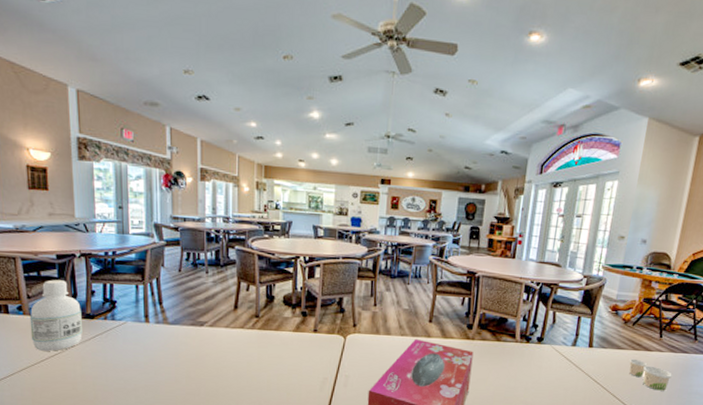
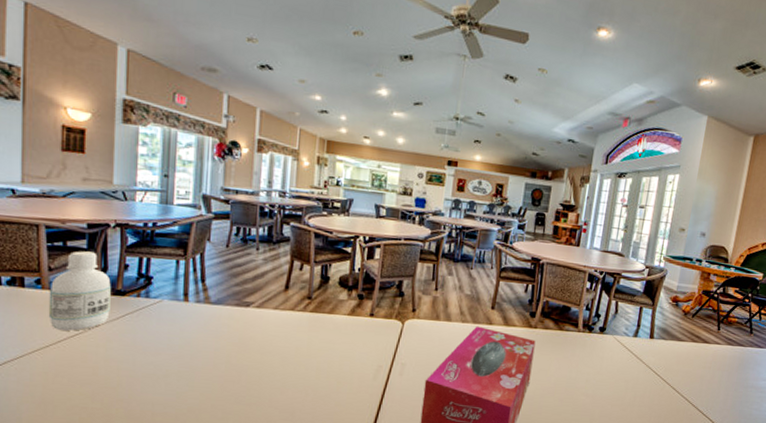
paper cup: present [629,358,672,391] -> none [688,351,729,384]

